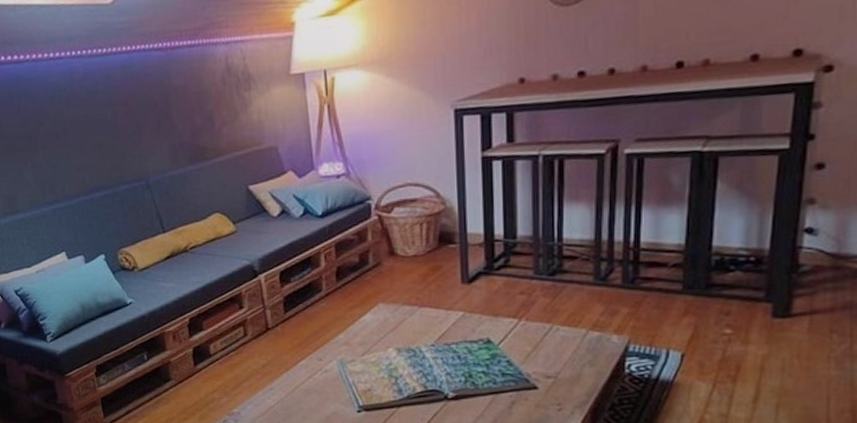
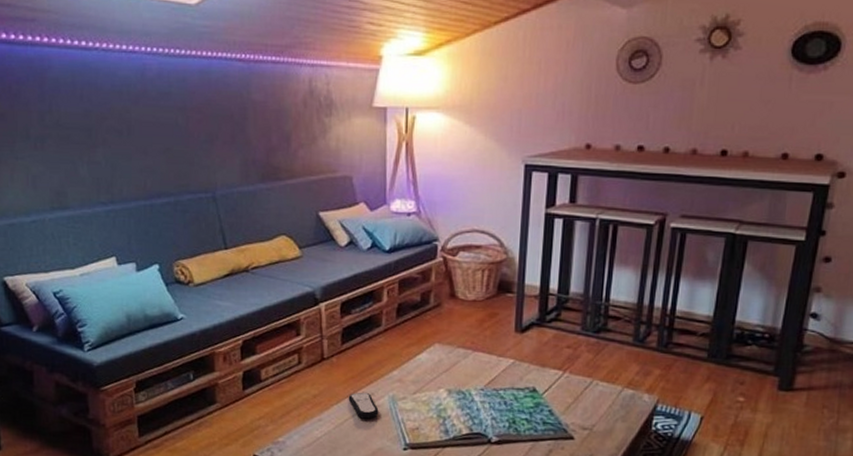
remote control: none [296,358,329,384] -> present [348,392,379,419]

